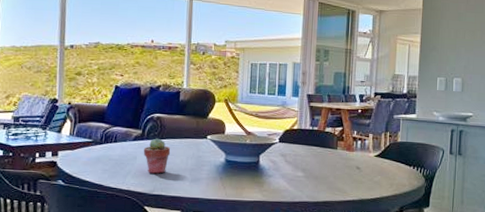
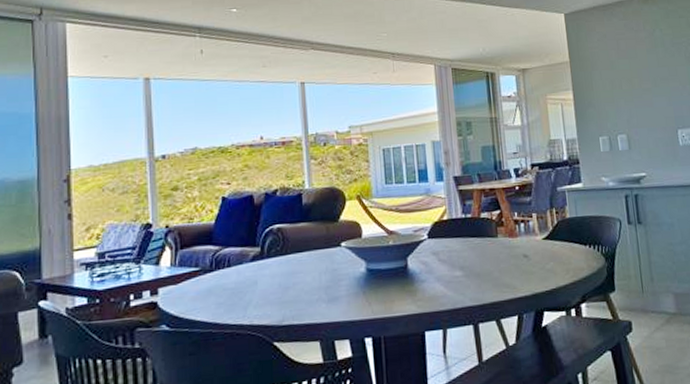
potted succulent: present [143,138,171,174] -> none [264,254,299,300]

